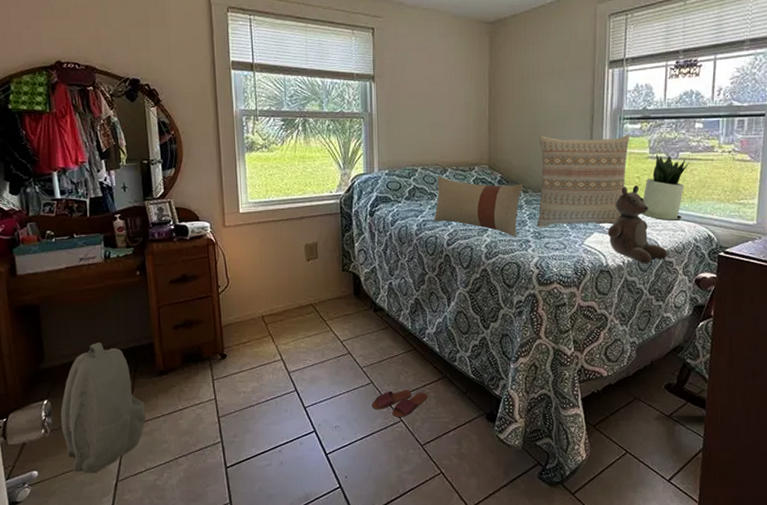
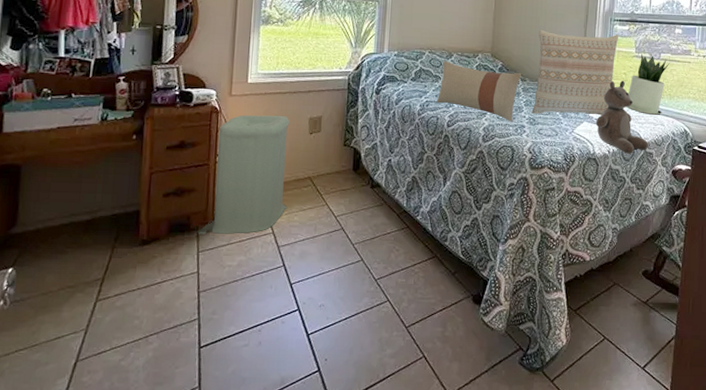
backpack: present [60,343,146,474] -> none [23,208,121,352]
laundry basket: none [209,243,294,364] -> present [196,115,290,235]
slippers: present [372,389,428,418] -> none [360,268,417,298]

